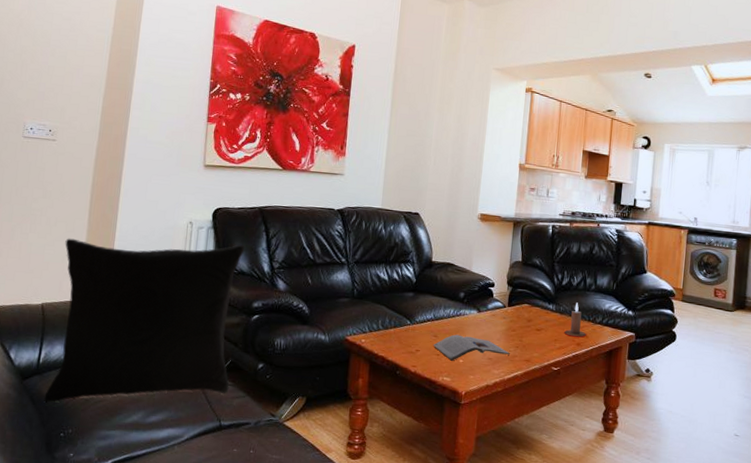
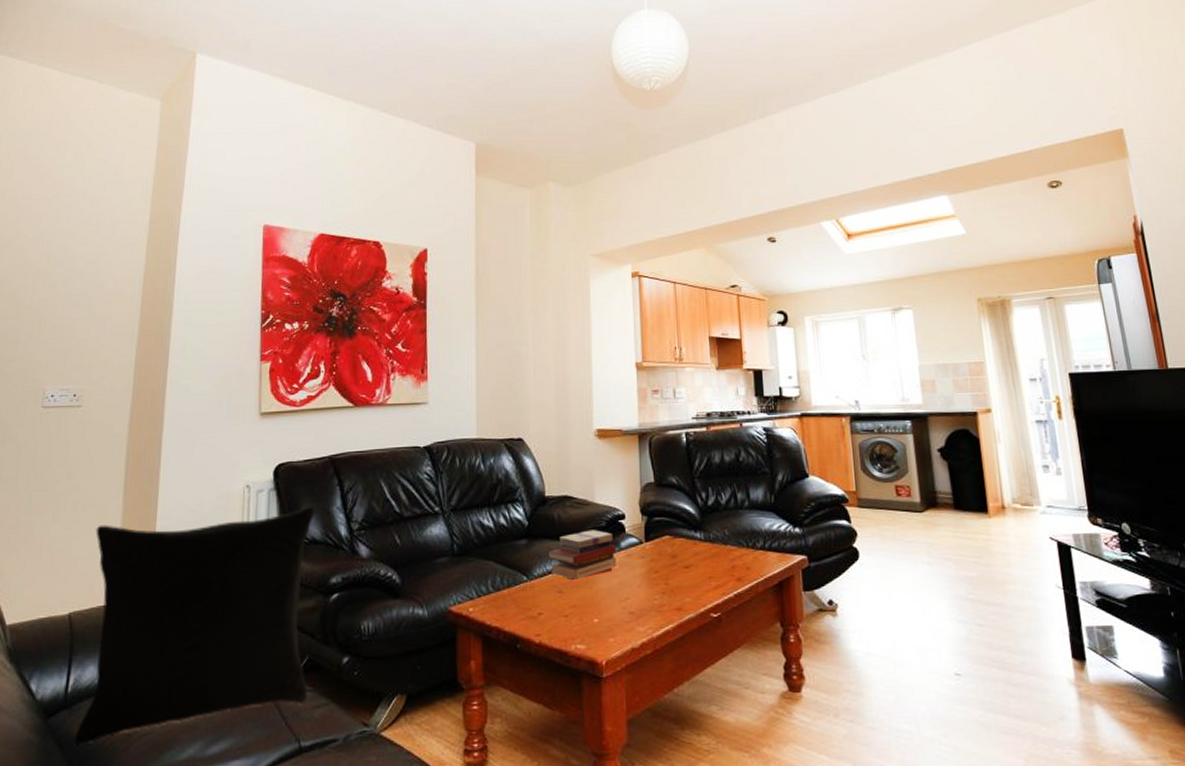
books: none [429,291,485,329] -> present [548,530,617,581]
magazine: present [433,334,510,361] -> none [558,586,656,622]
candle: present [564,302,586,338] -> none [719,525,747,570]

